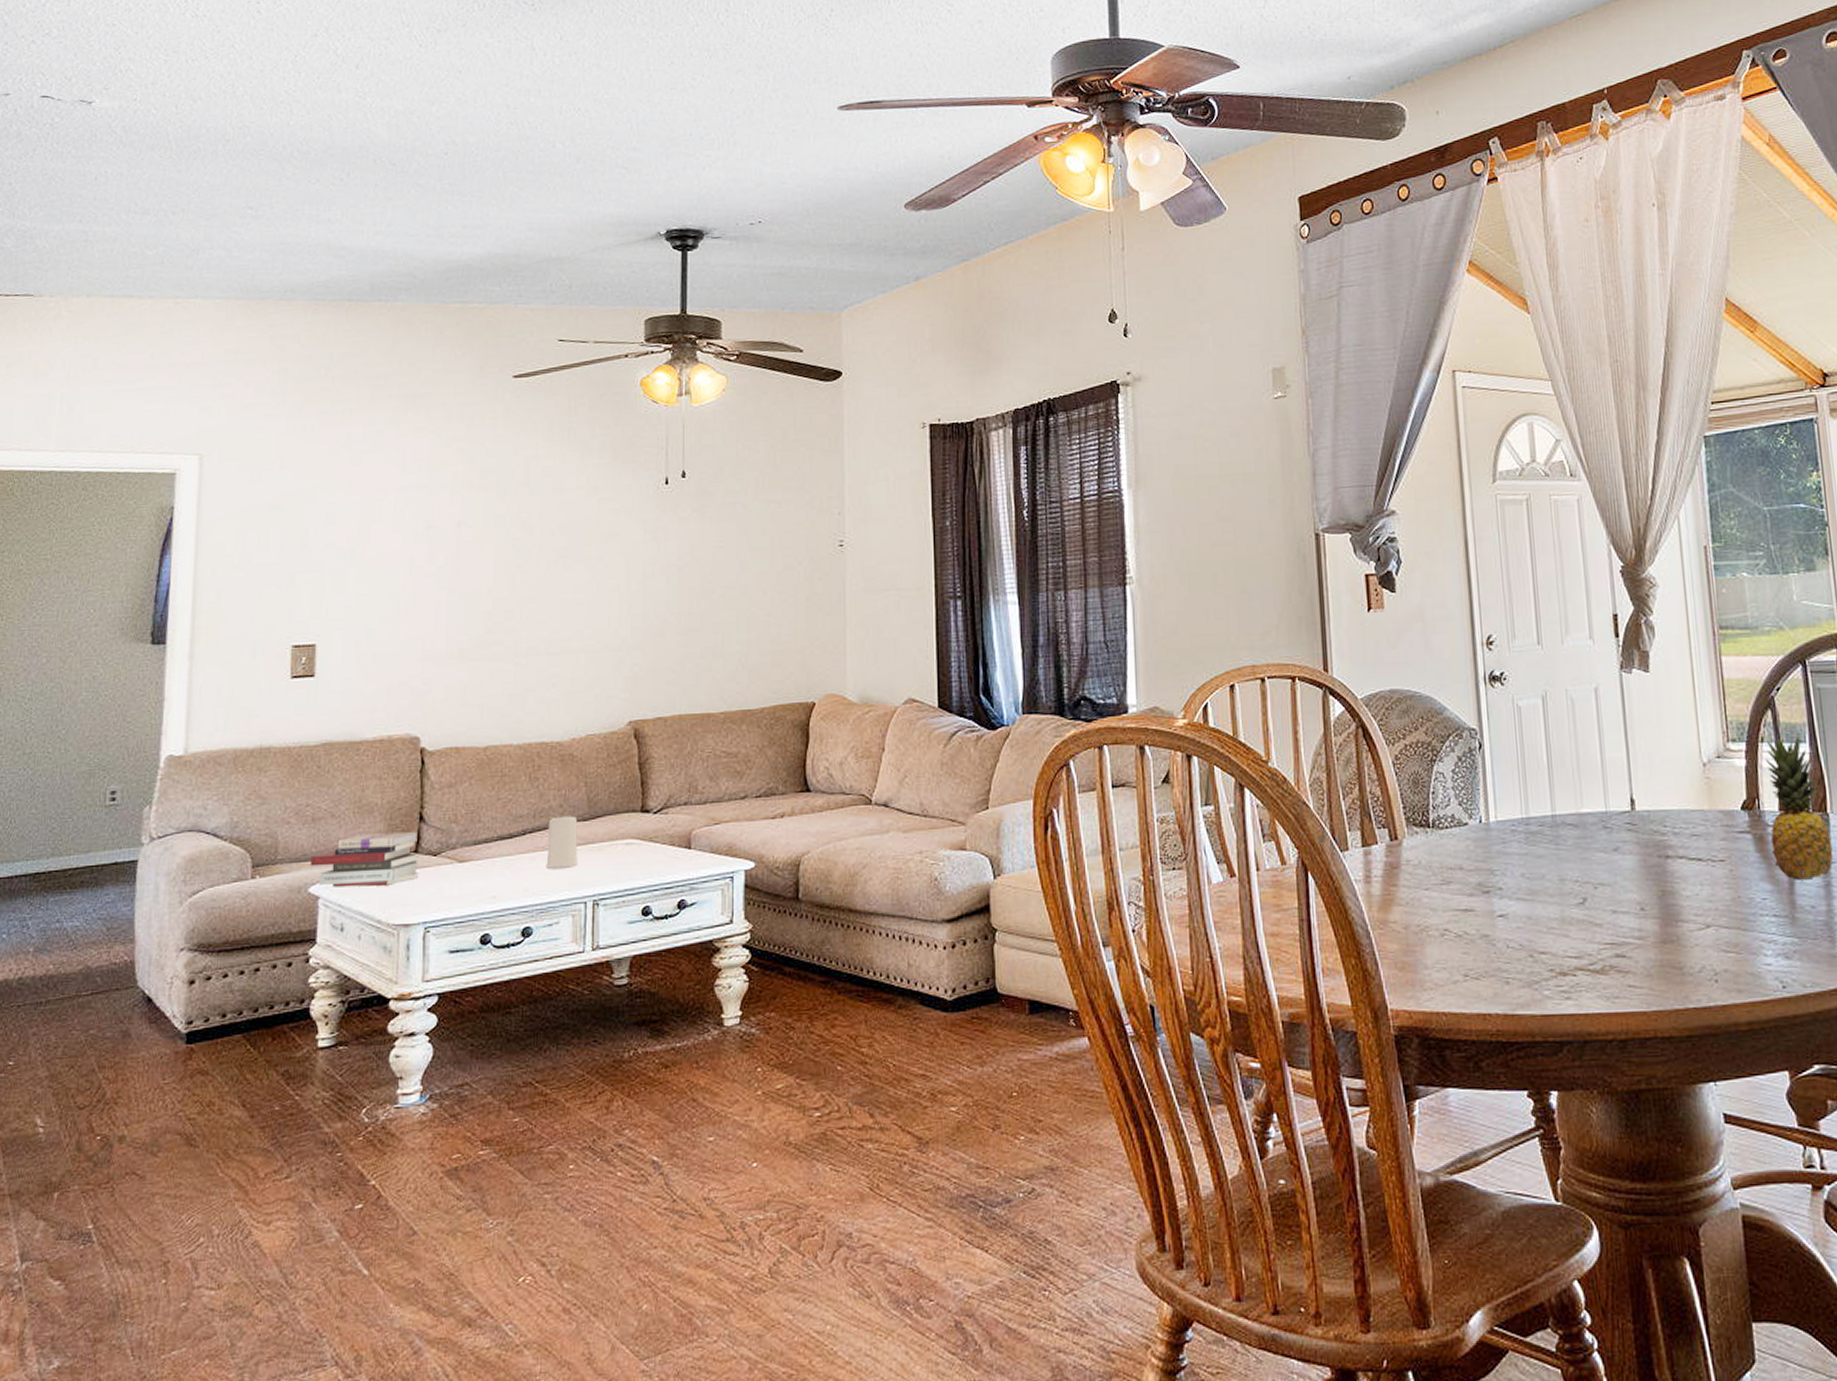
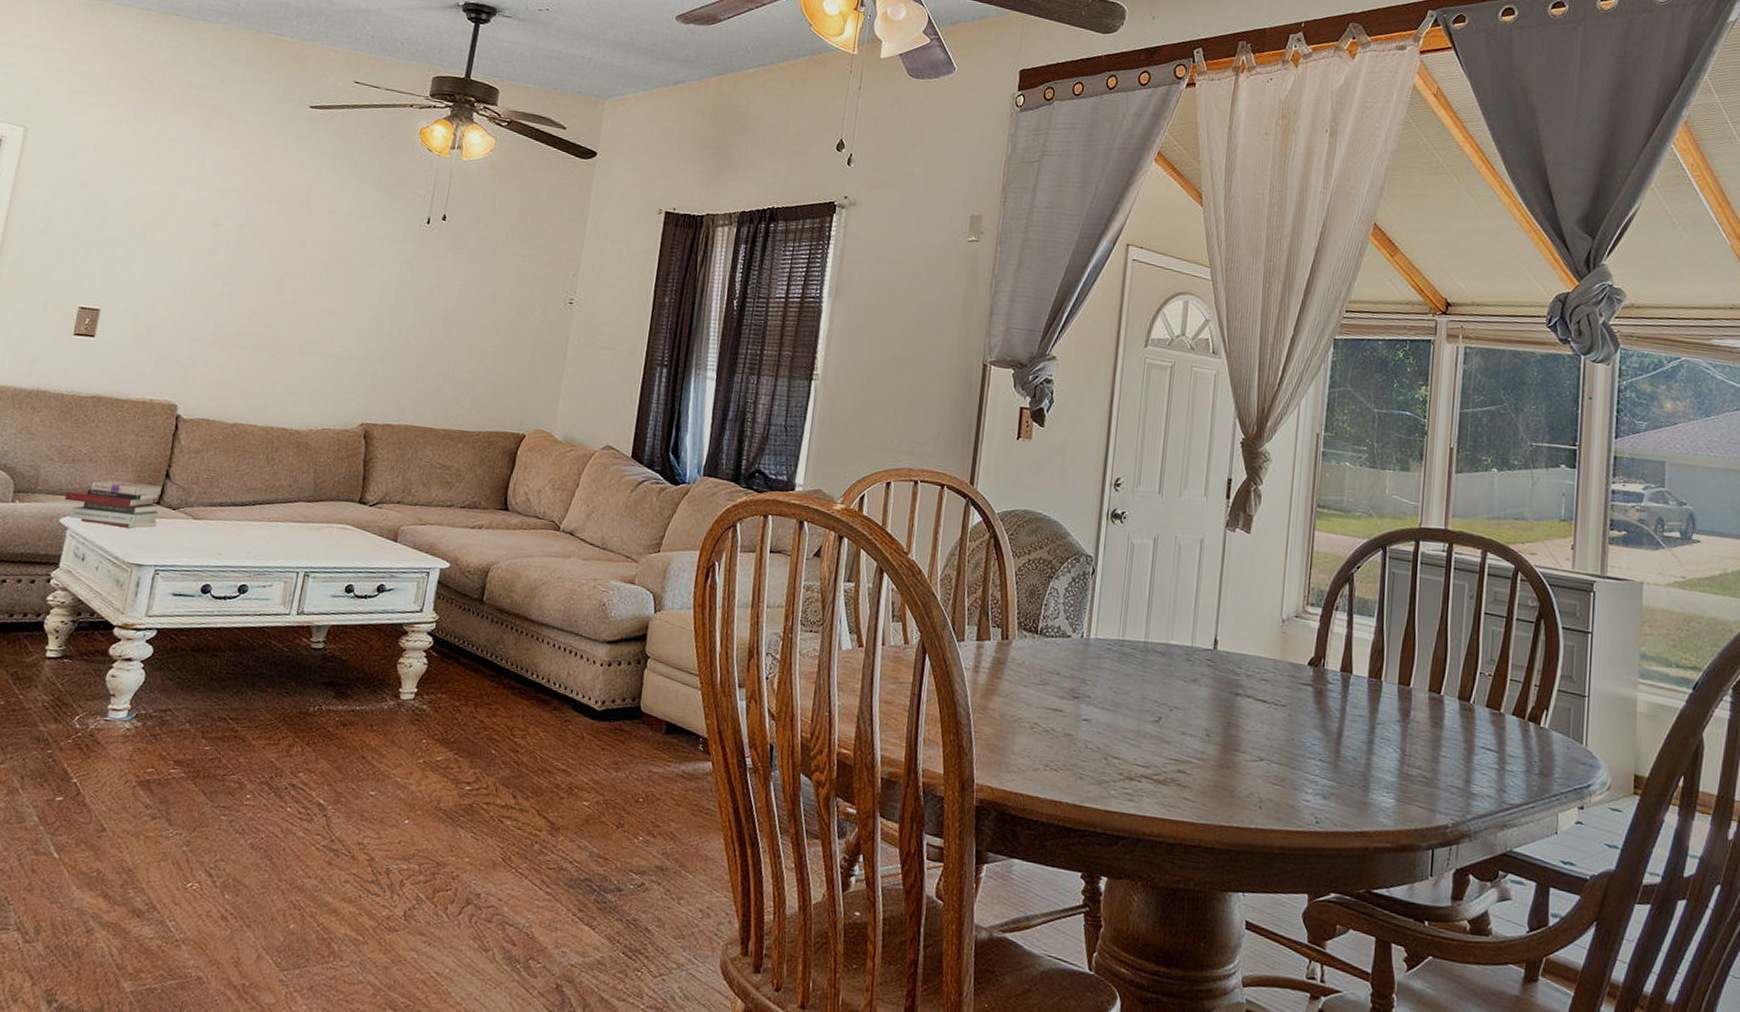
candle: present [546,816,579,870] -> none [268,494,303,541]
fruit: present [1765,735,1834,880] -> none [1327,609,1381,735]

